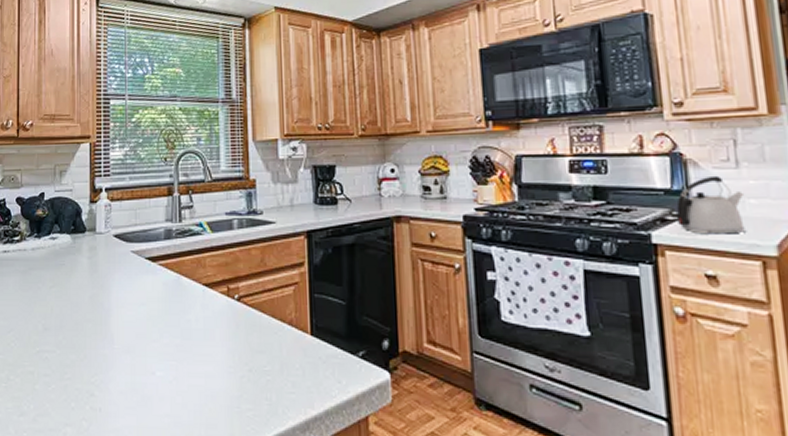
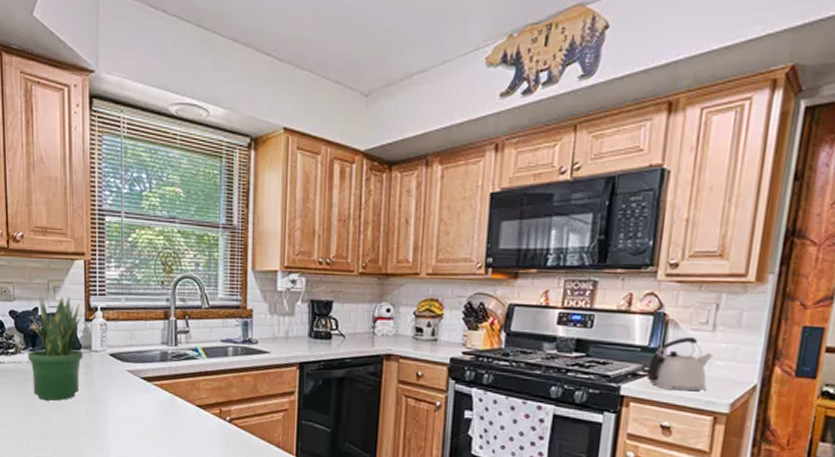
planter: none [33,180,87,288] -> present [28,295,83,401]

